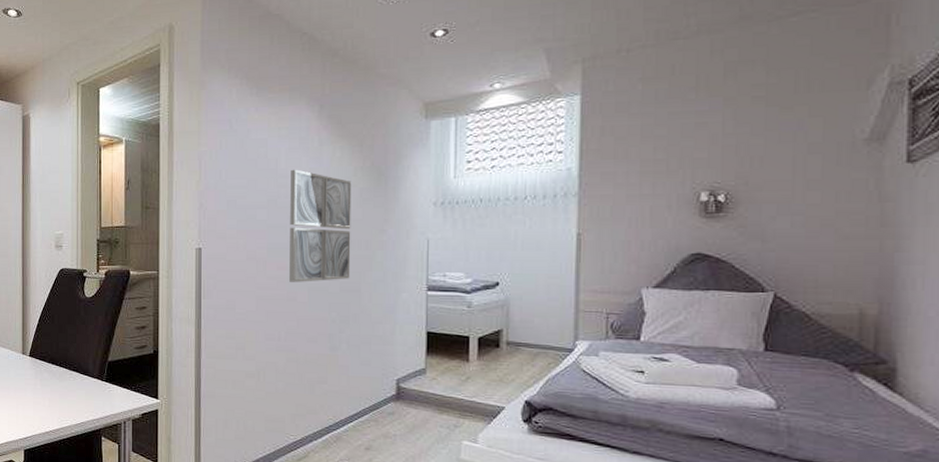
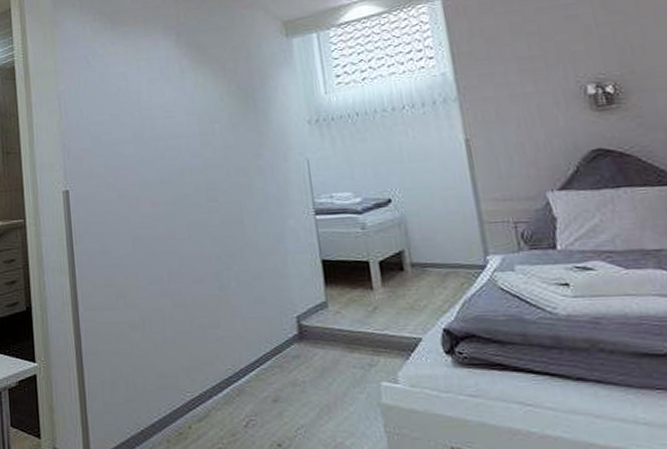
wall art: present [289,169,352,282] -> none [154,99,231,219]

